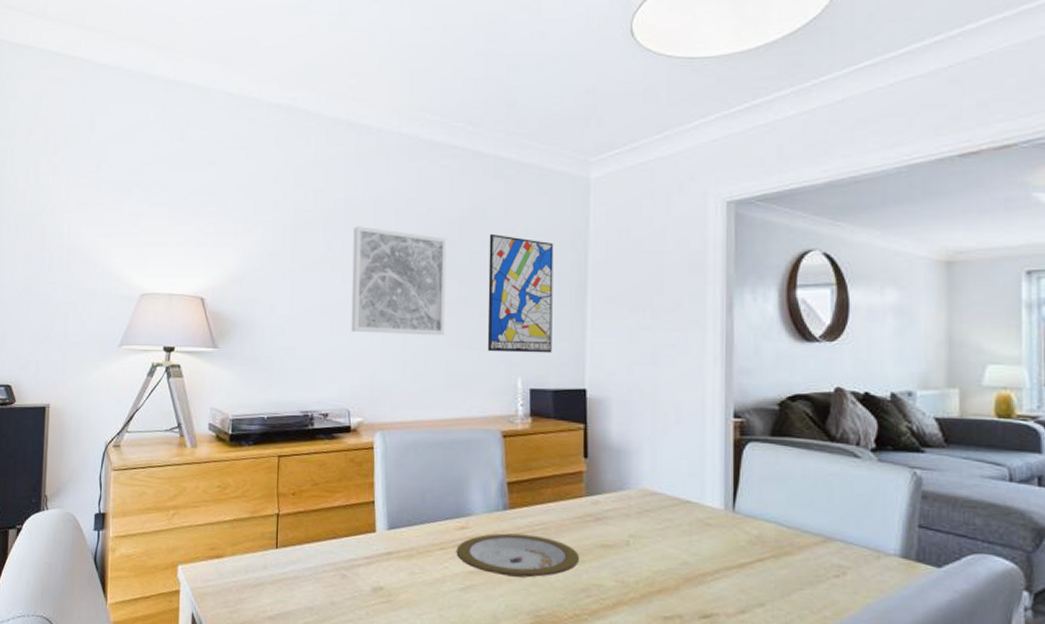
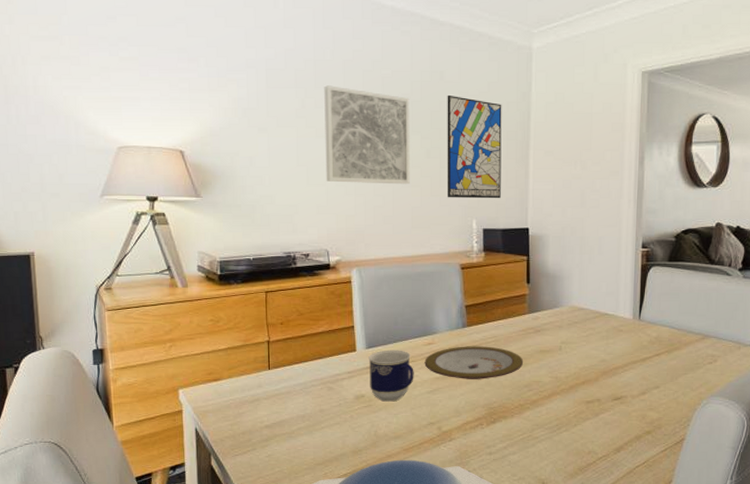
cup: none [389,532,443,598] -> present [368,350,414,402]

